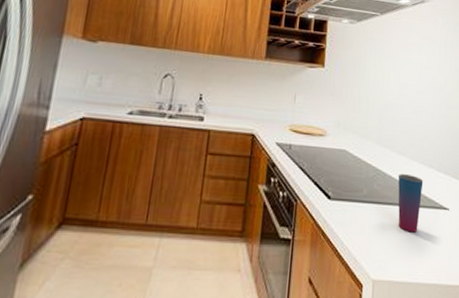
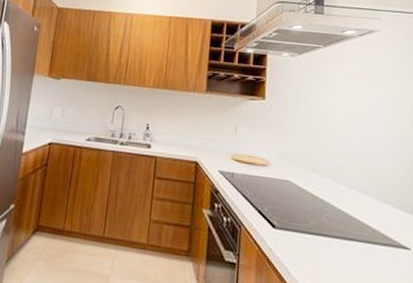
cup: present [398,174,424,233] -> none [348,208,379,270]

